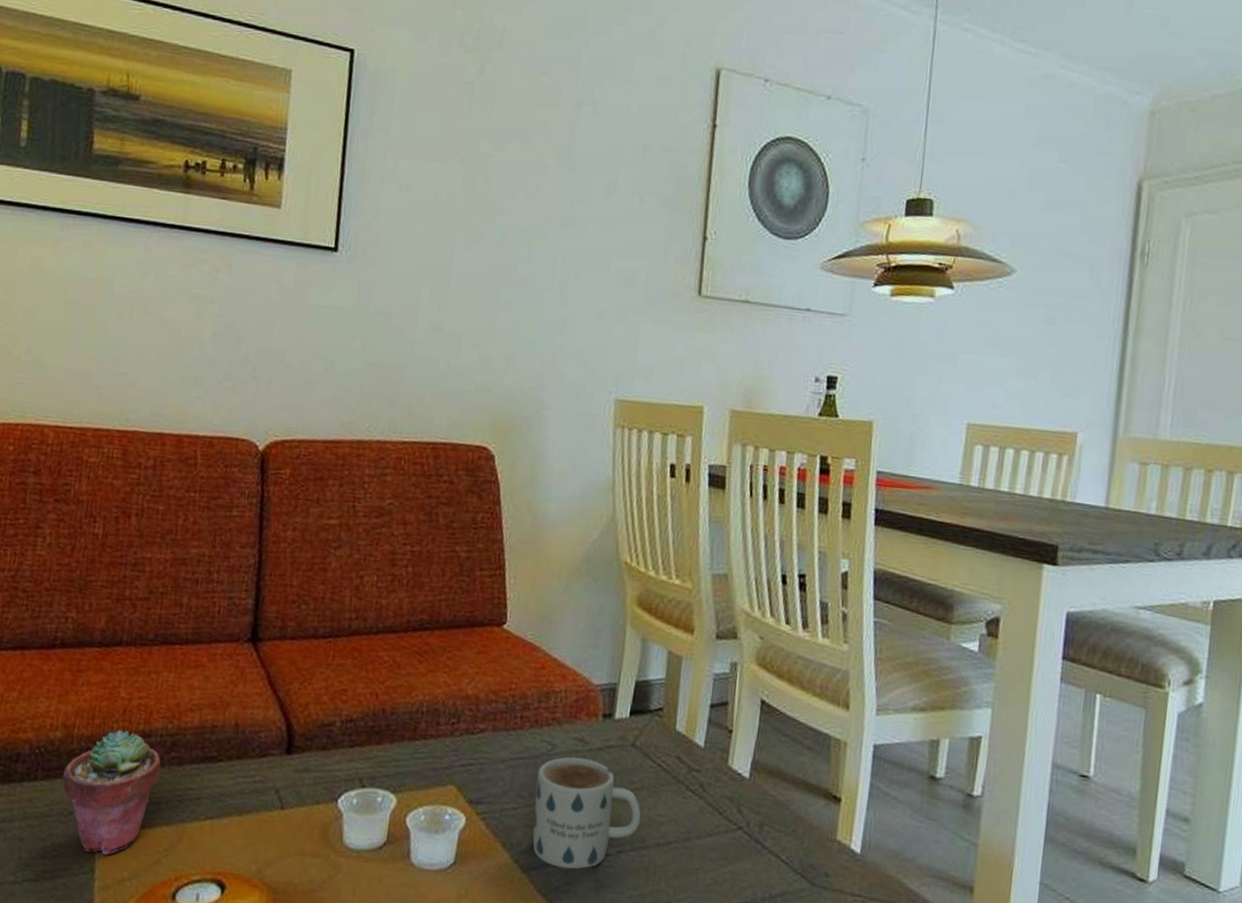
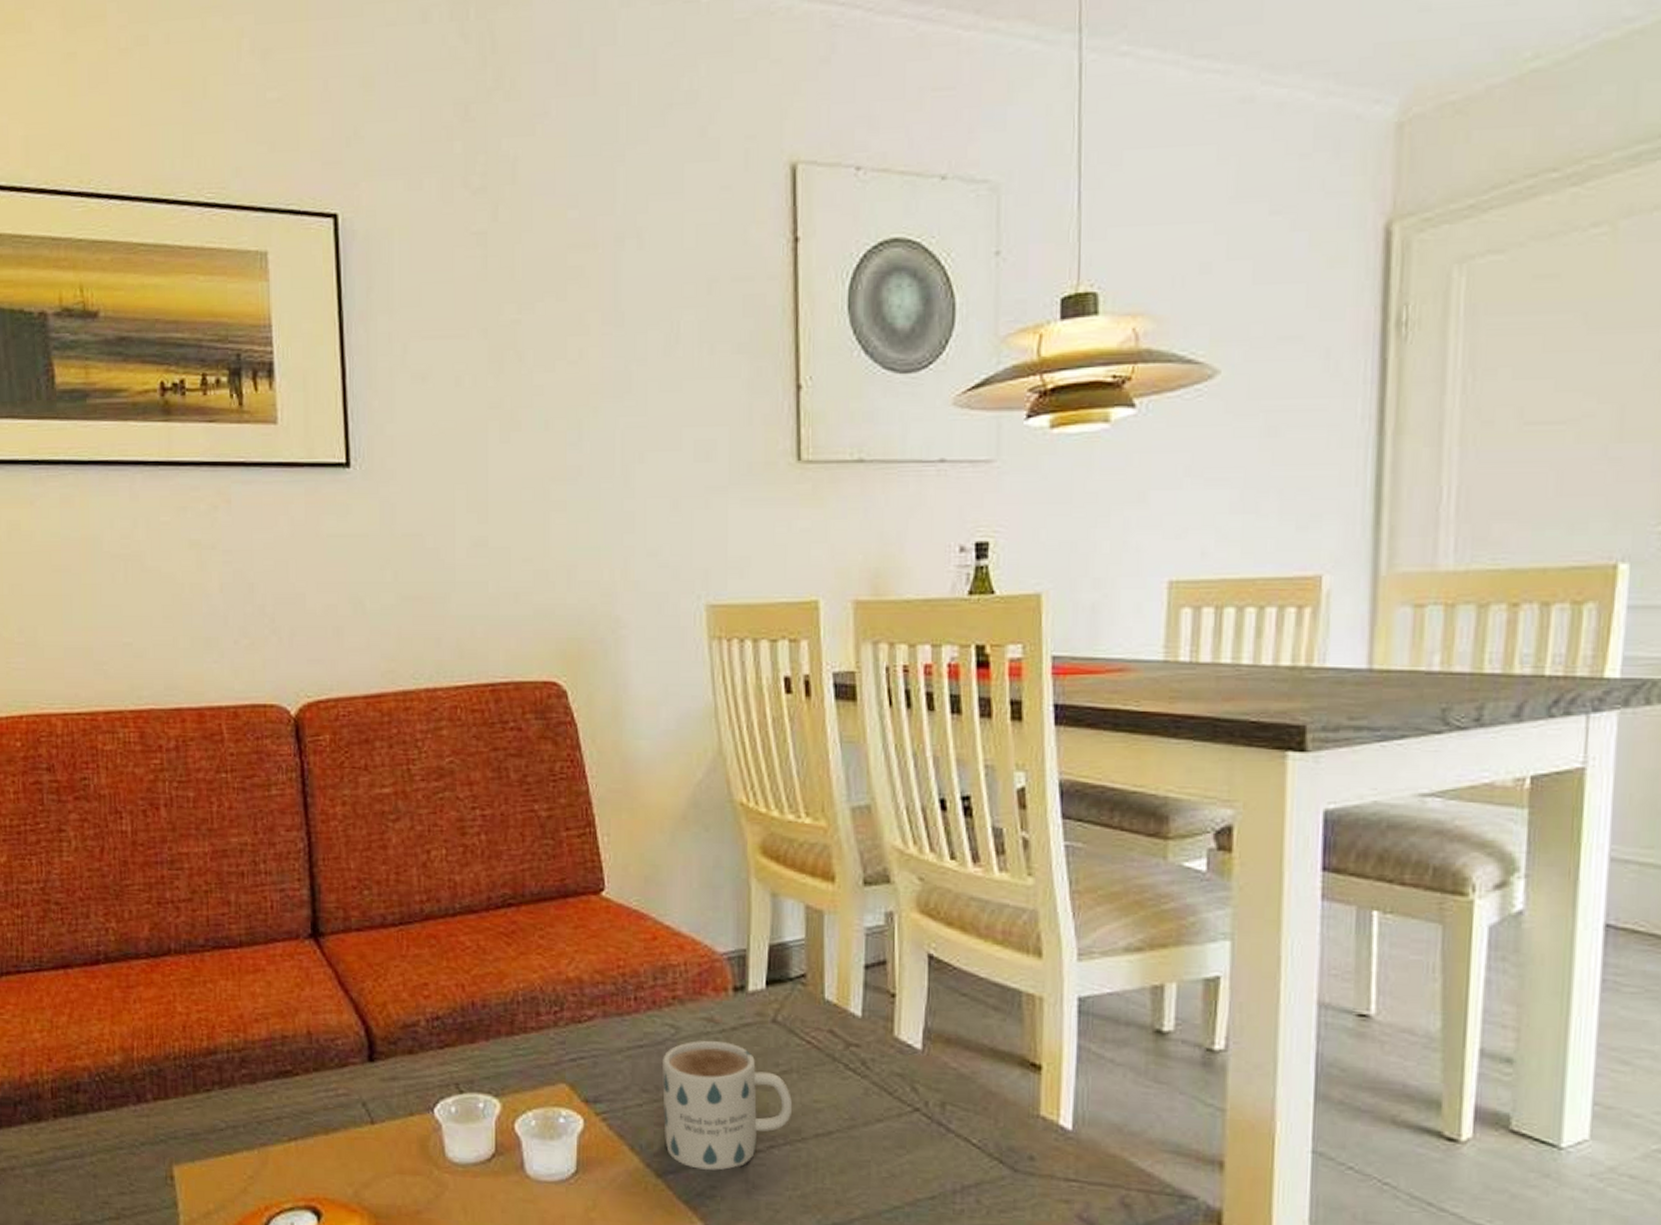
potted succulent: present [62,729,161,855] -> none [128,1048,233,1187]

